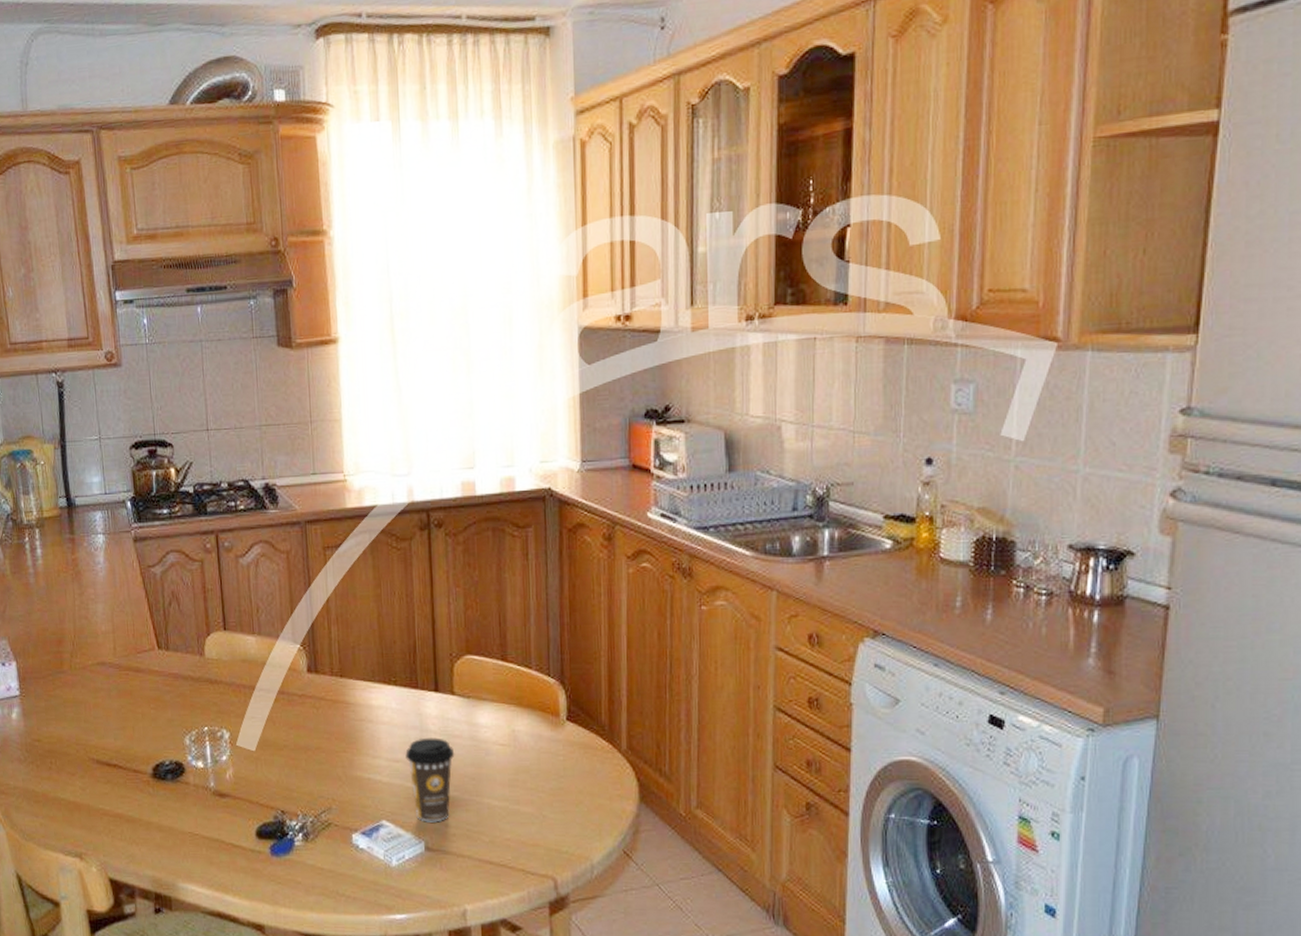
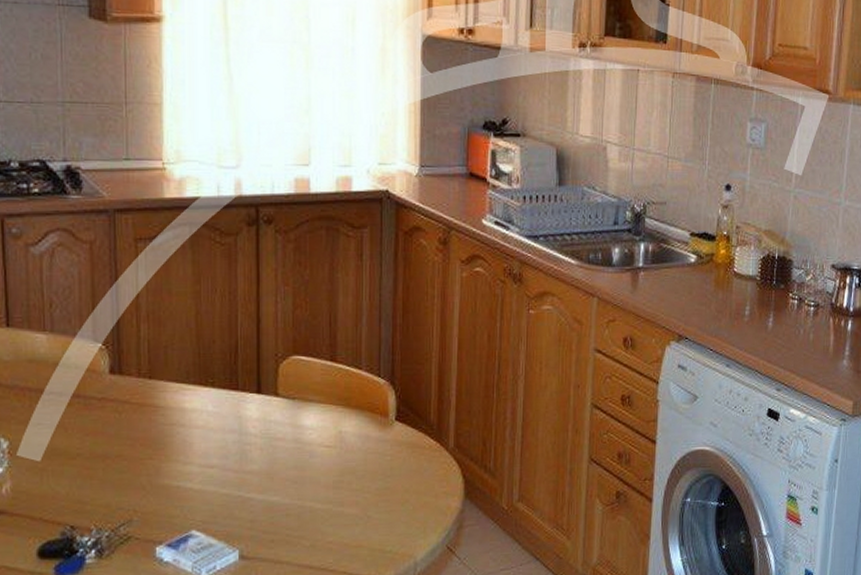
coffee cup: present [405,737,455,823] -> none [221,441,277,530]

